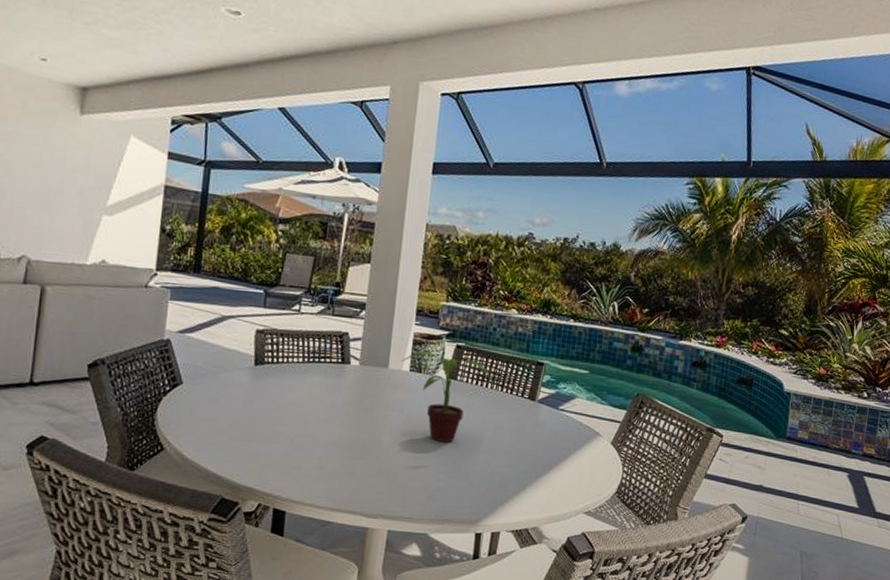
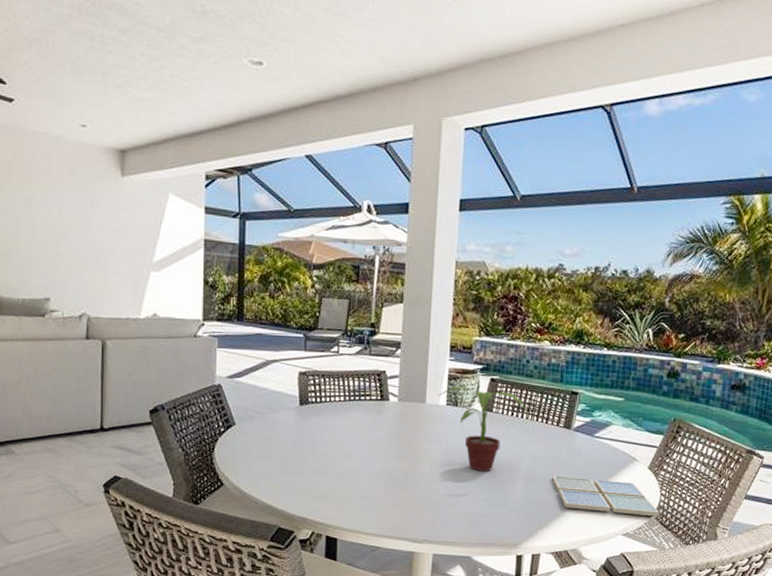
drink coaster: none [515,449,622,495] -> present [552,475,660,517]

